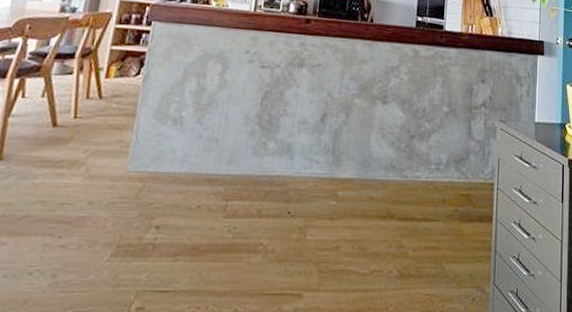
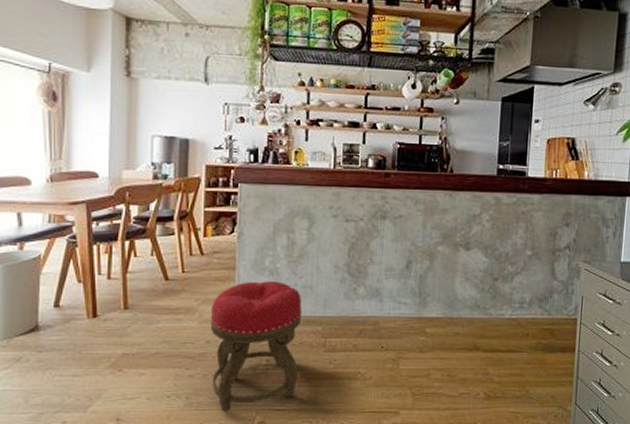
stool: none [86,131,205,296] -> present [210,281,302,413]

